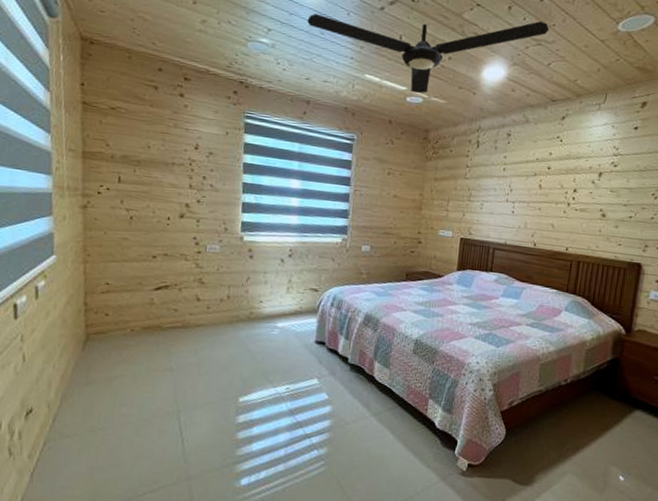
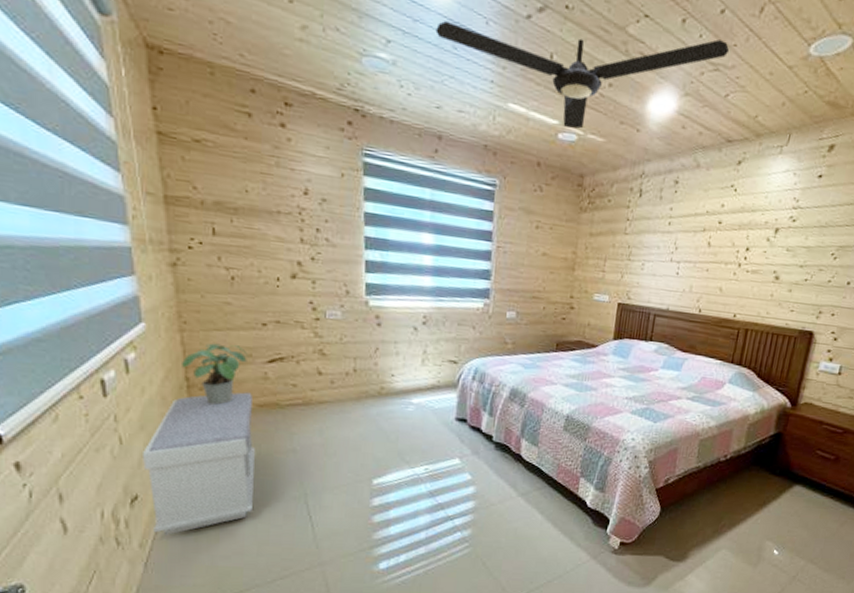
bench: none [40,315,139,447] -> present [141,392,255,535]
potted plant: none [82,273,139,327] -> present [182,343,249,405]

